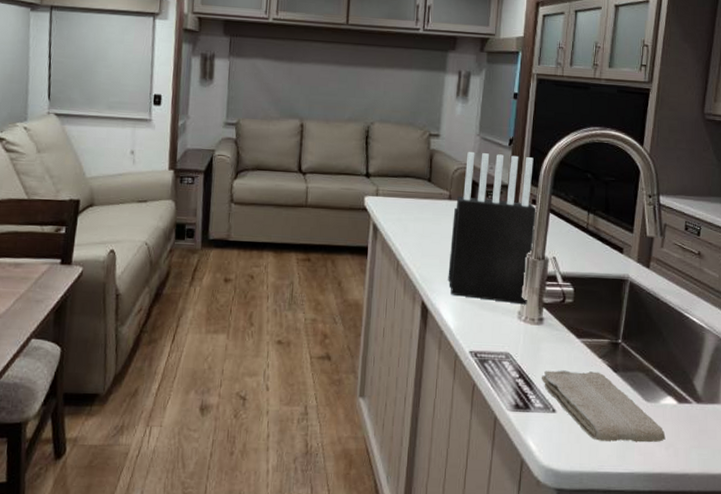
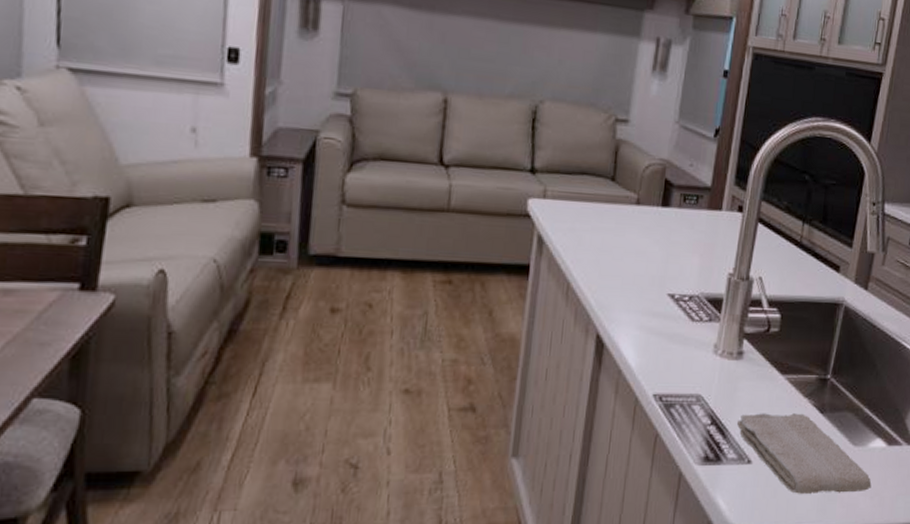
knife block: present [448,151,536,305] -> none [630,143,743,336]

